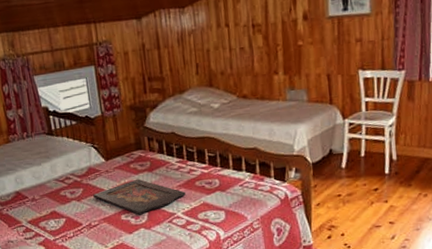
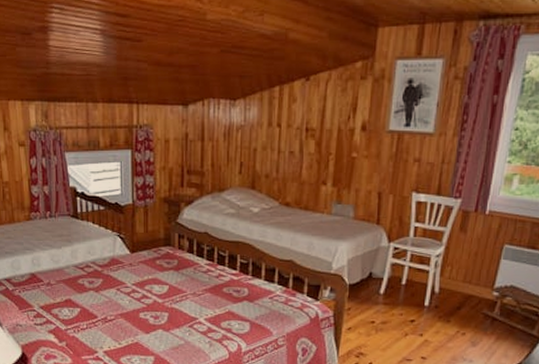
tray: present [92,179,185,215] -> none [112,277,211,315]

